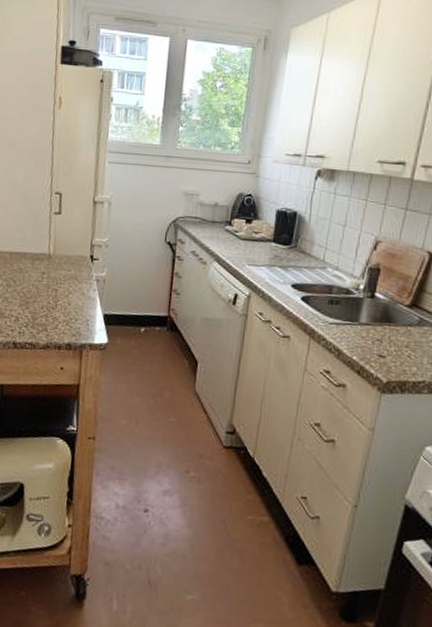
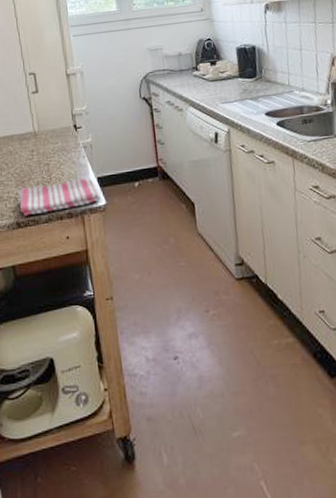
dish towel: none [19,308,104,340] -> present [19,178,101,217]

